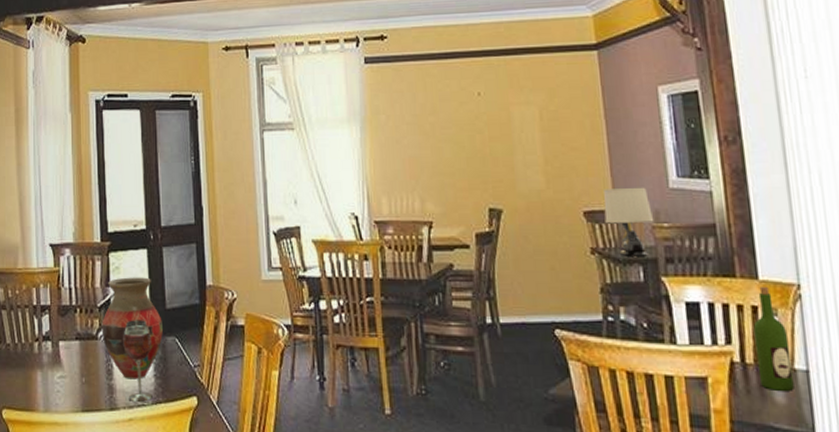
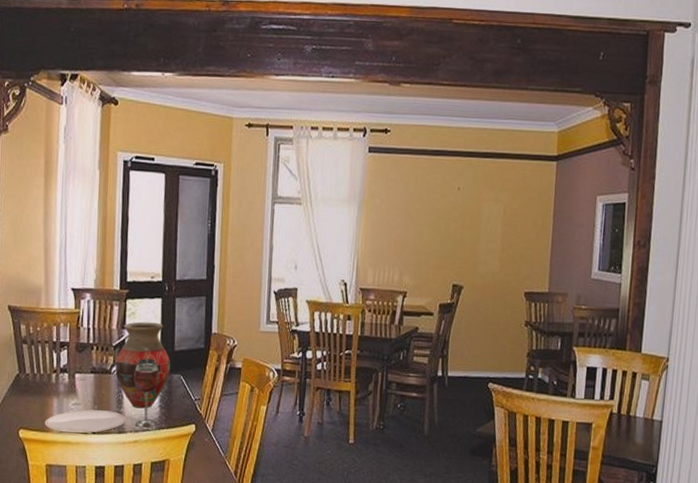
plate: none [29,383,118,412] -> present [45,409,126,434]
table lamp: present [603,187,655,258] -> none [539,275,576,331]
wine bottle: present [753,286,795,391] -> none [628,357,654,435]

